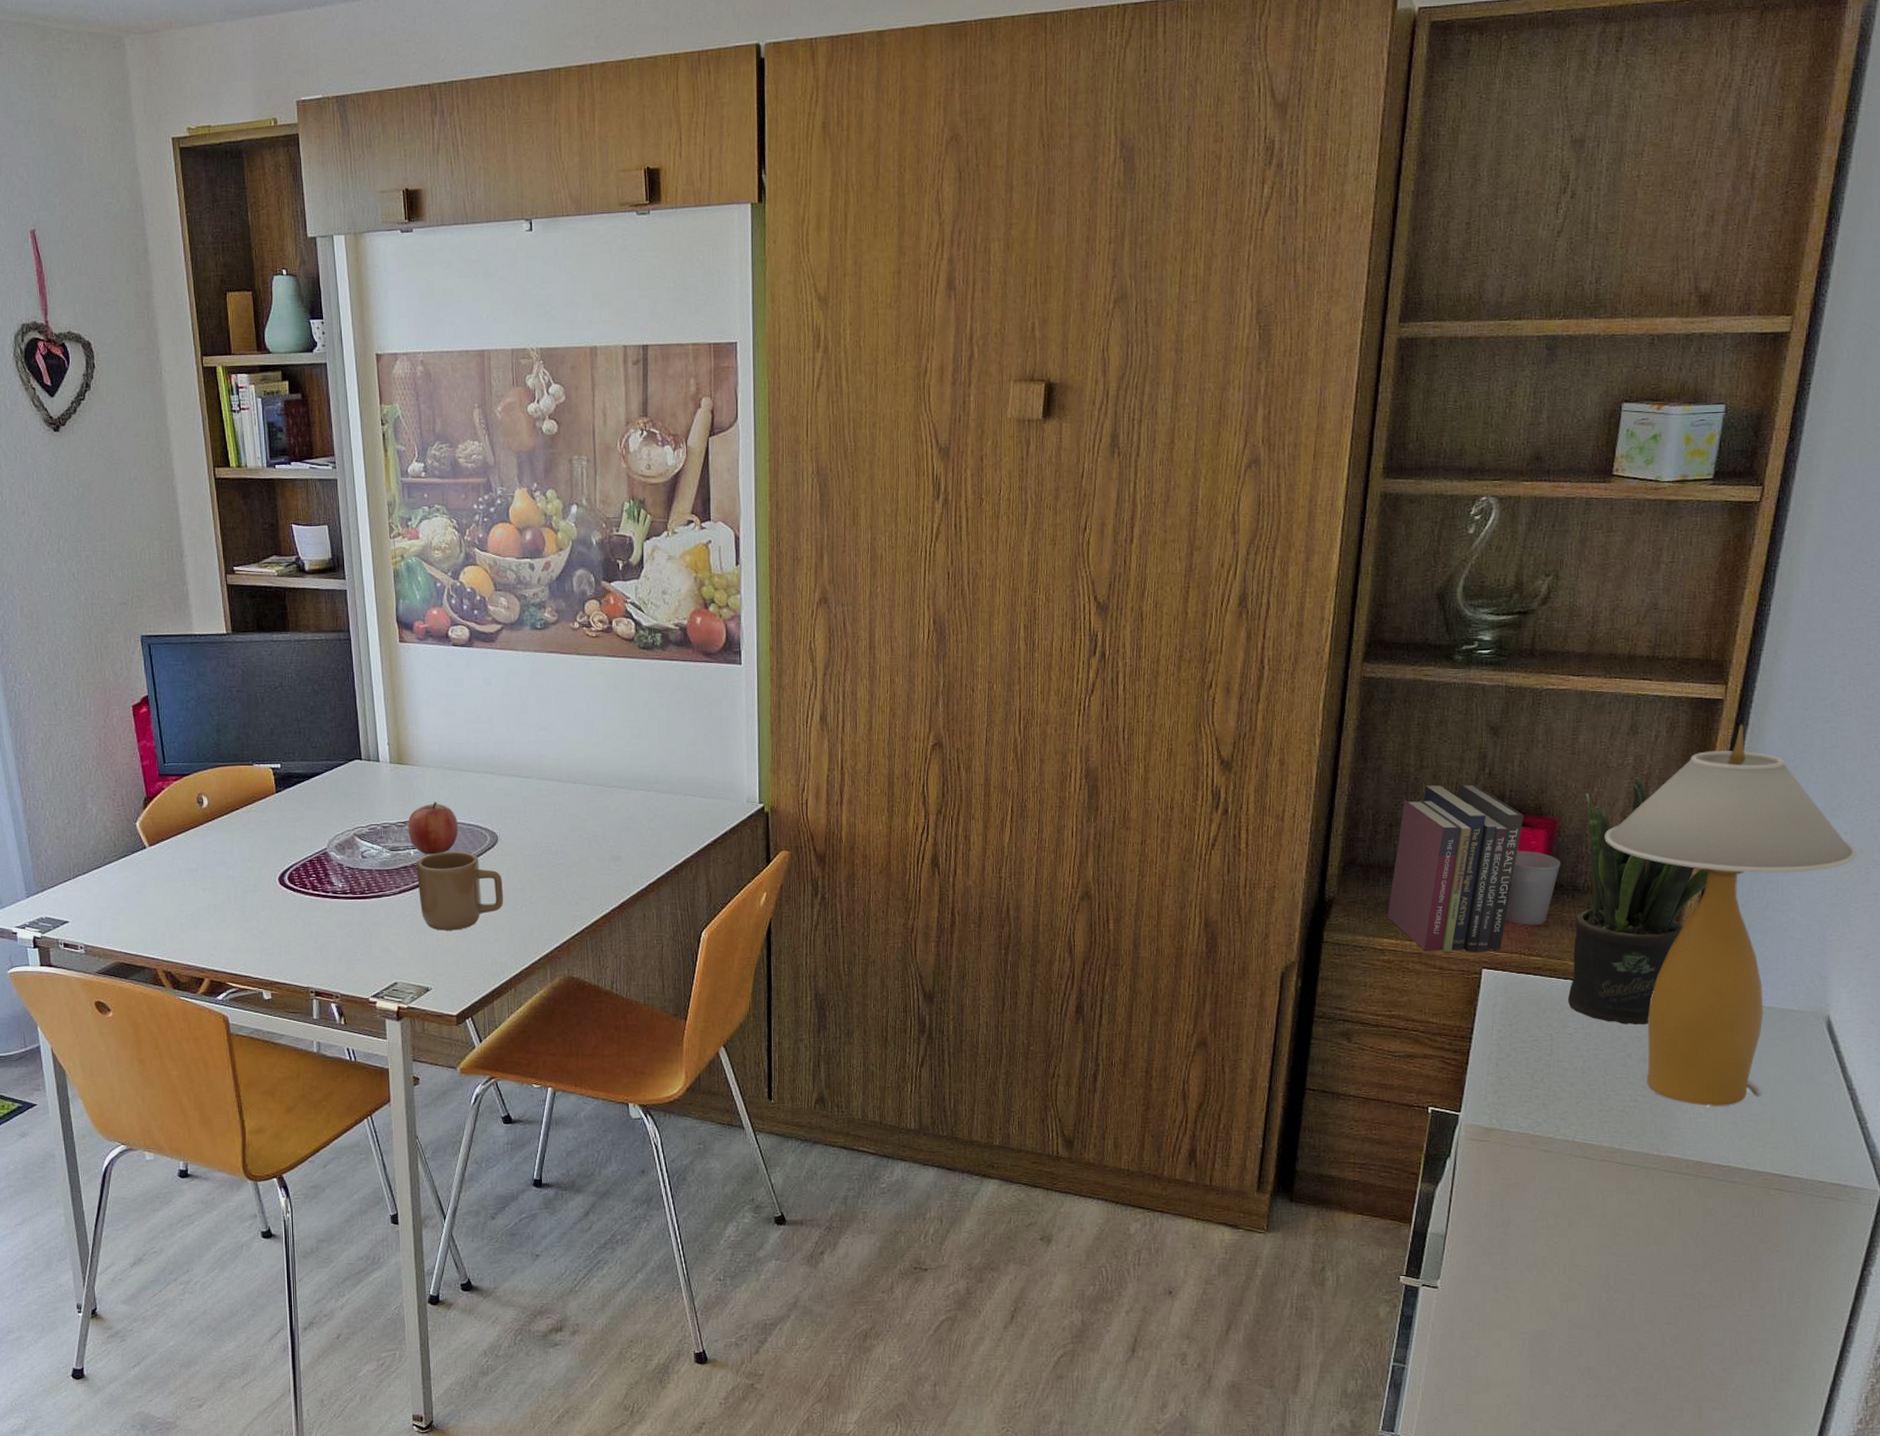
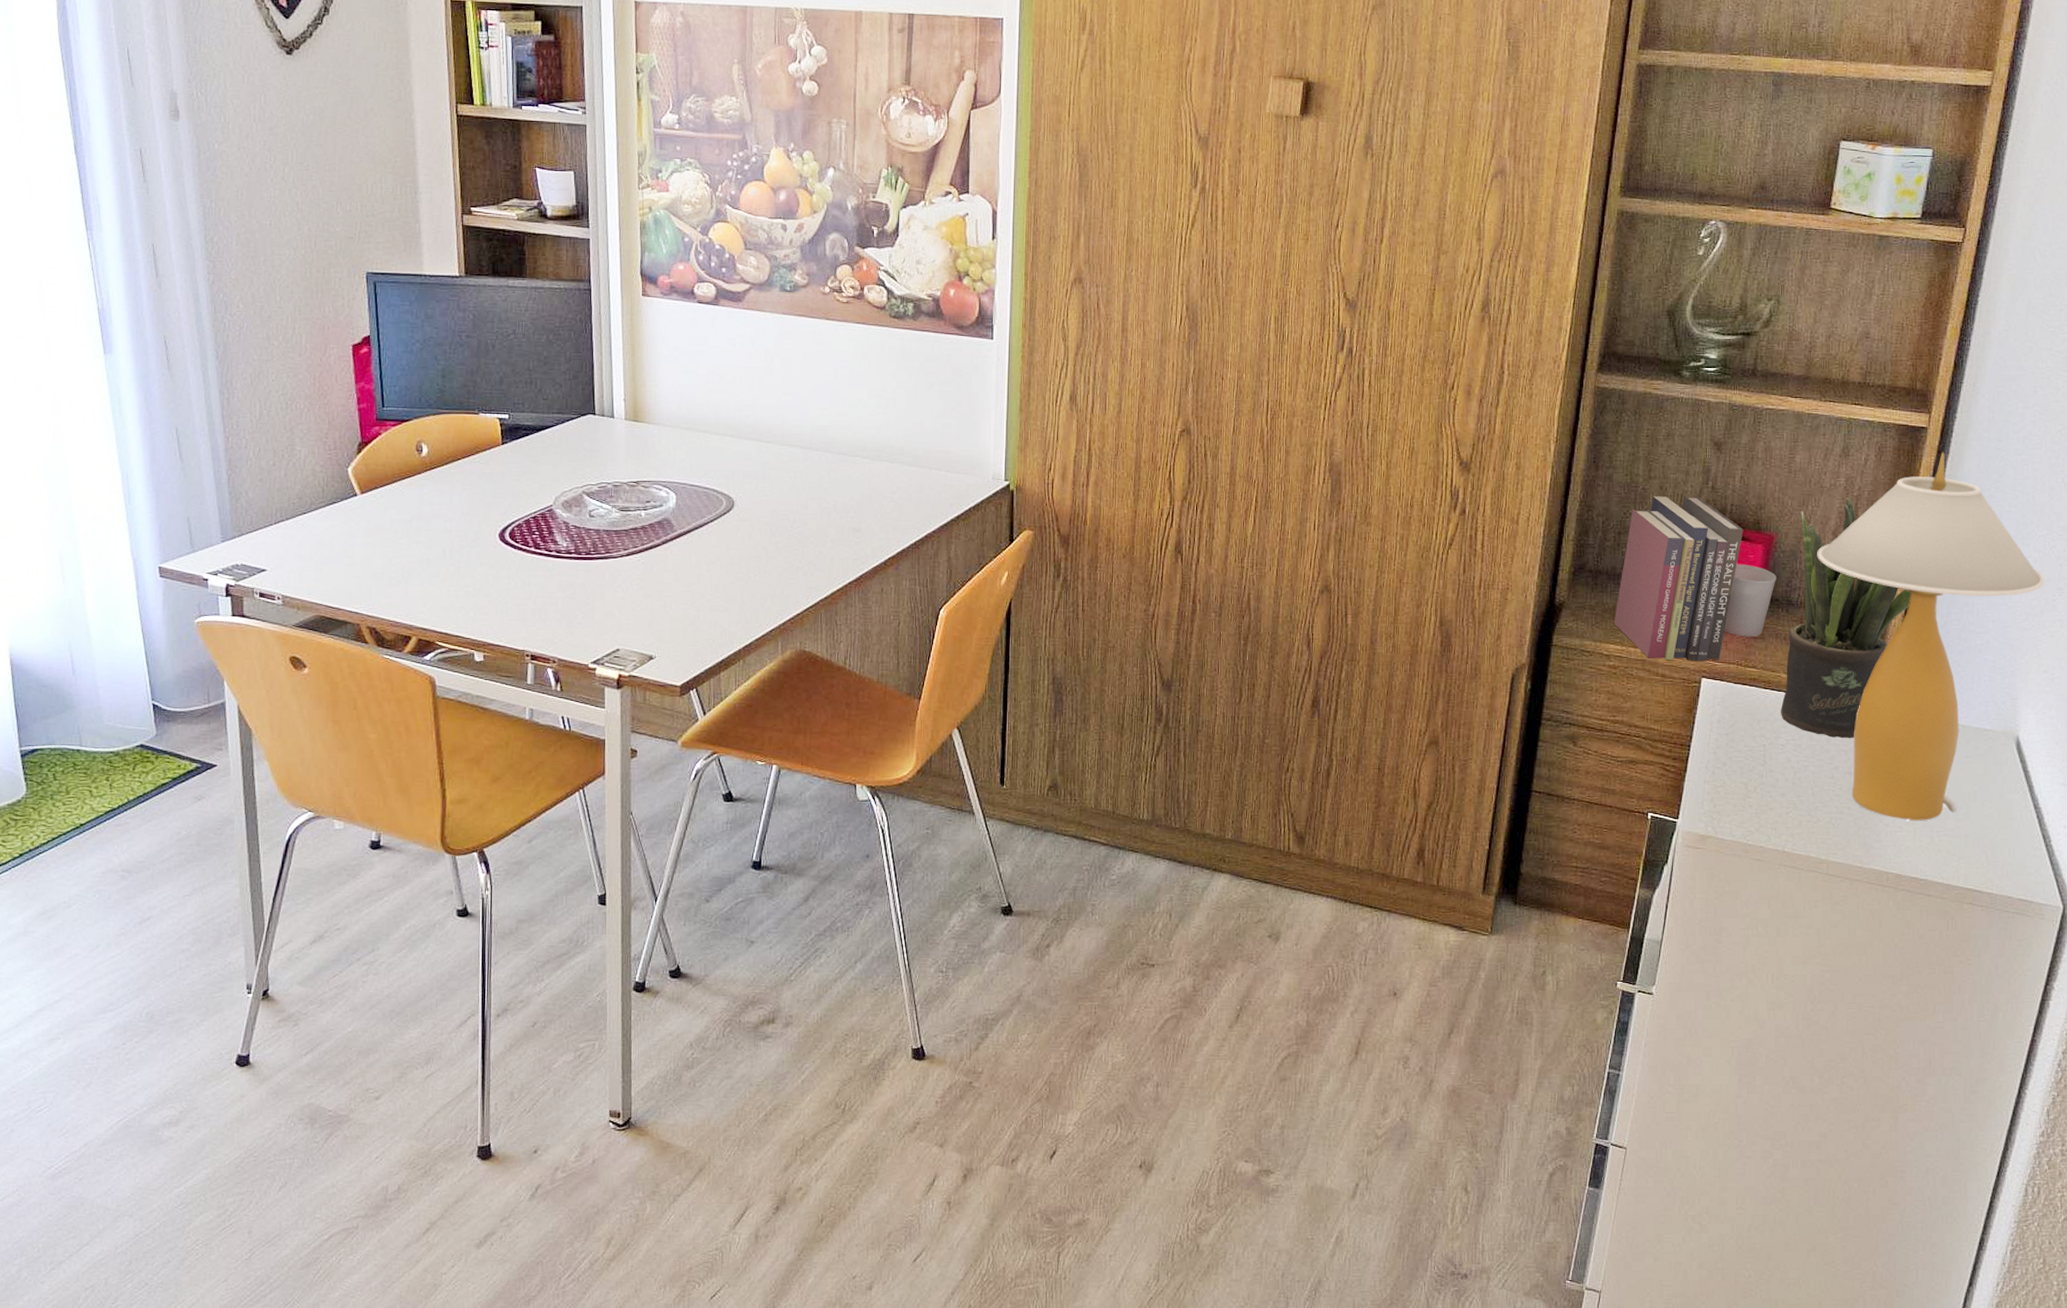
fruit: present [408,802,459,855] -> none [640,462,694,517]
mug: present [417,851,504,931] -> none [647,514,737,597]

